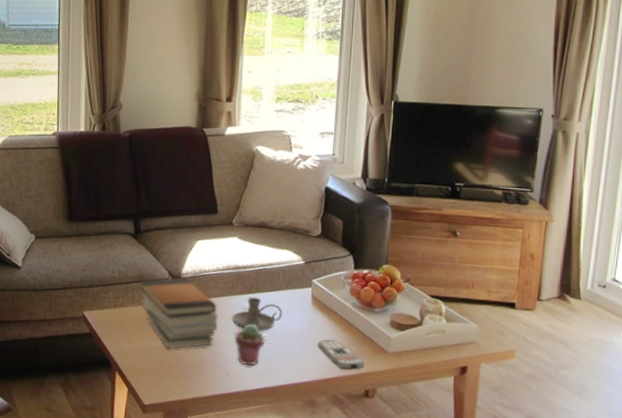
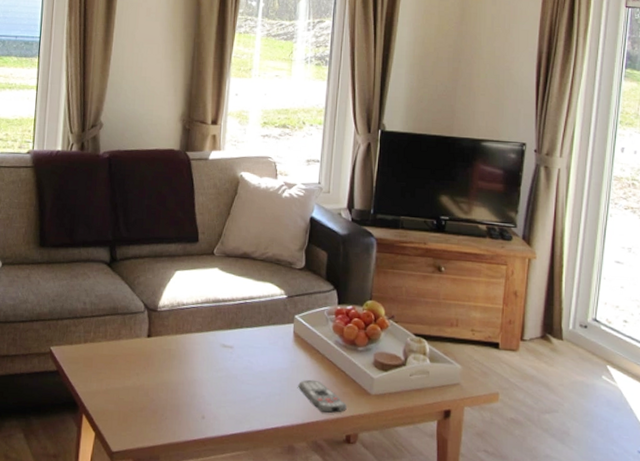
book stack: present [141,277,218,349] -> none [114,310,195,389]
candle holder: present [232,297,283,331] -> none [209,333,263,370]
potted succulent: present [234,324,266,366] -> none [212,362,245,409]

